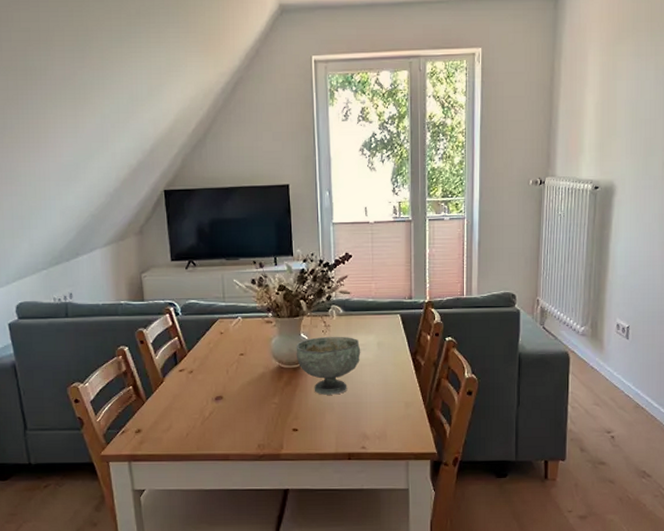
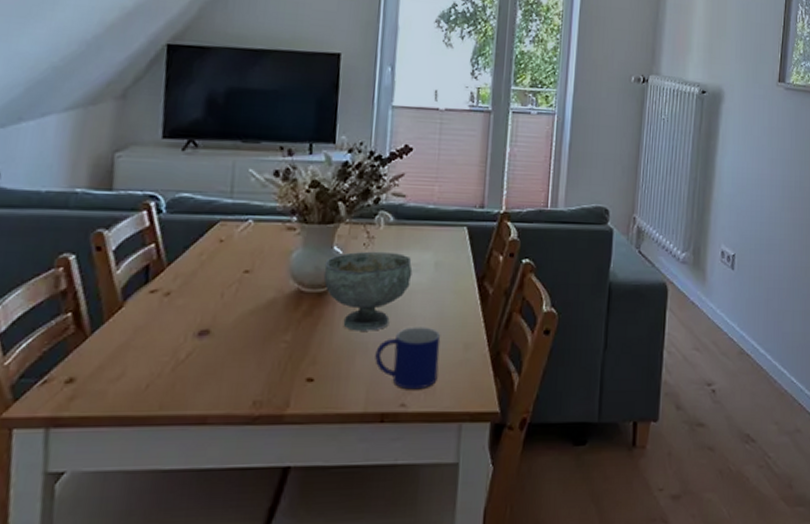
mug: none [340,391,387,437] -> present [375,327,441,390]

